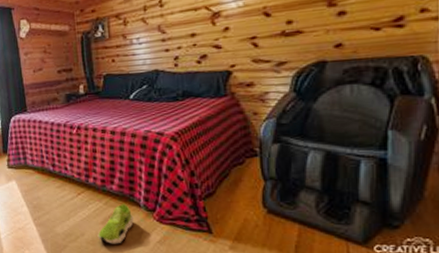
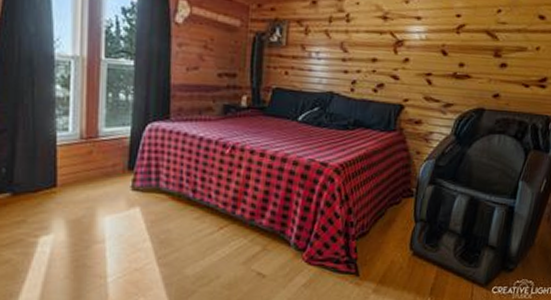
shoe: present [97,203,134,244] -> none [235,240,281,289]

